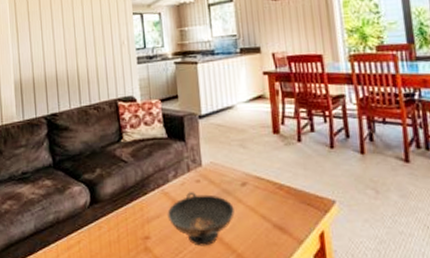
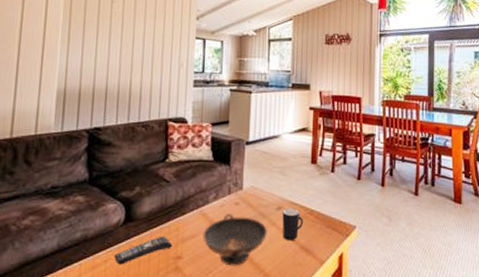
remote control: none [85,216,140,246] -> present [114,235,173,265]
mug: none [248,183,273,218] -> present [282,208,303,240]

